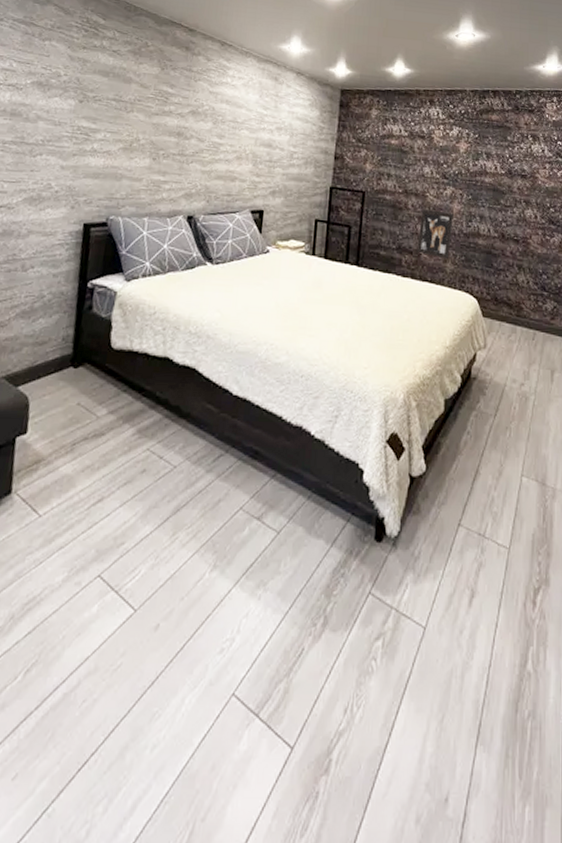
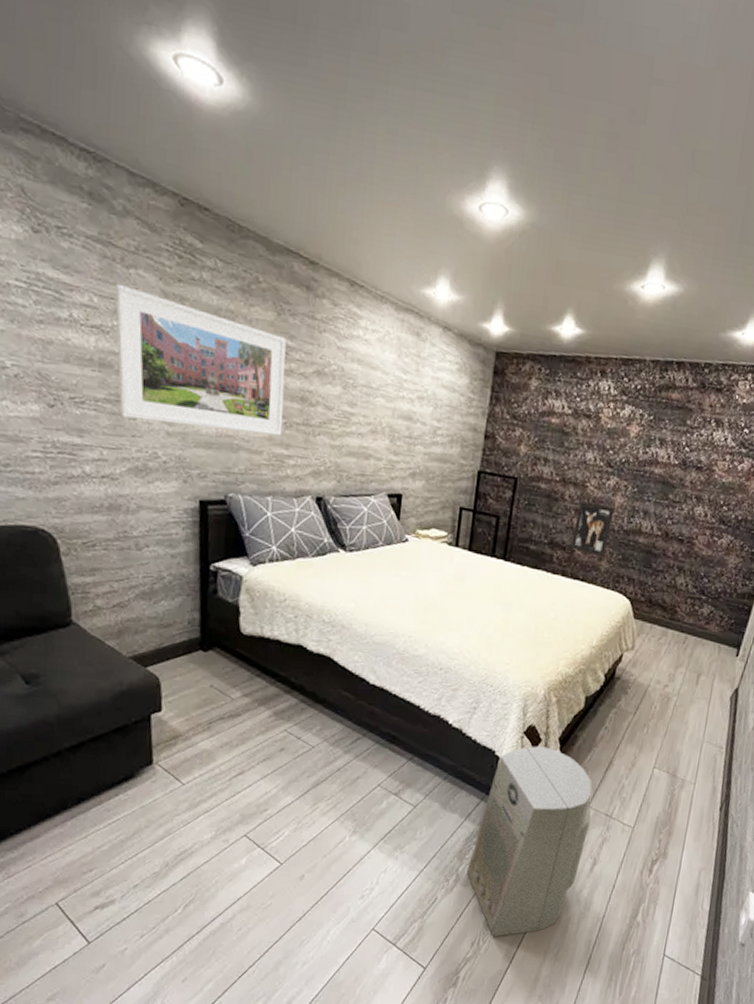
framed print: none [23,52,168,165] -> present [114,283,286,436]
air purifier: none [335,456,464,700] -> present [466,746,592,937]

